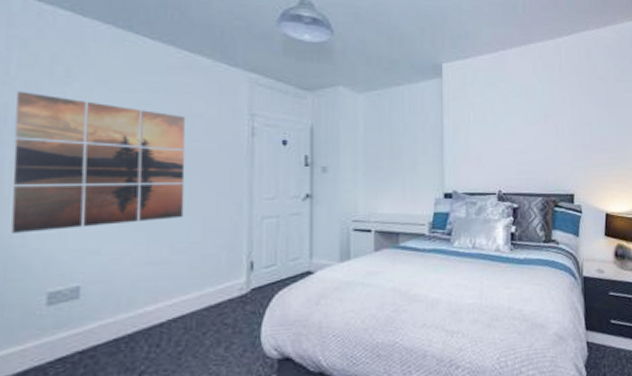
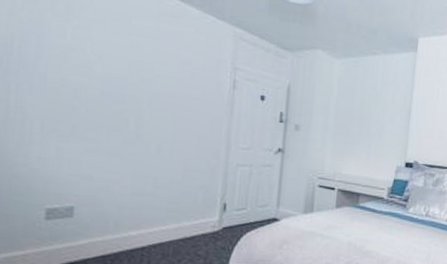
wall art: present [11,91,186,233] -> none [16,22,173,157]

